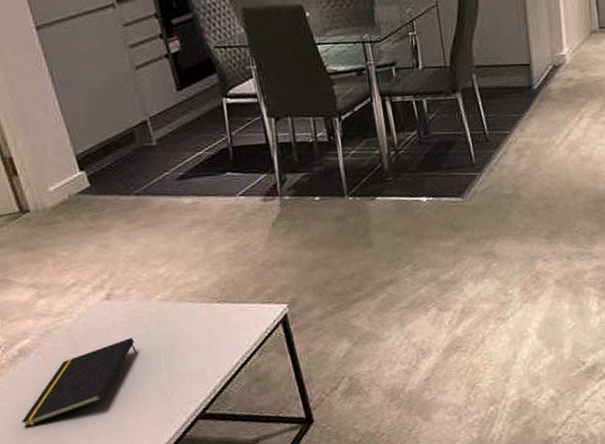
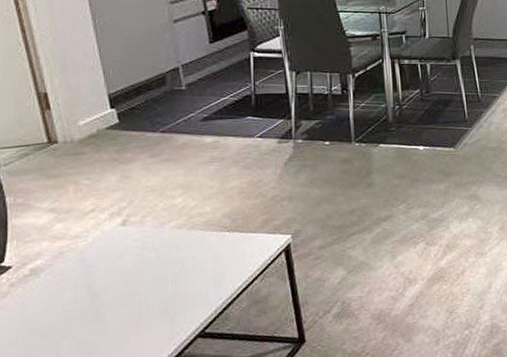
notepad: present [22,338,138,427] -> none [25,261,147,343]

